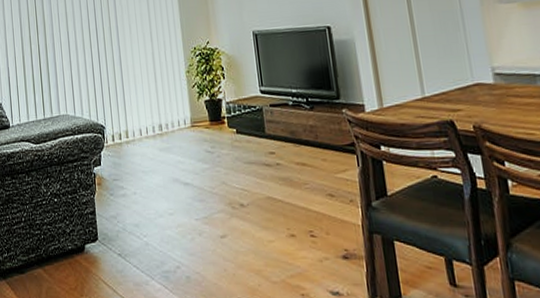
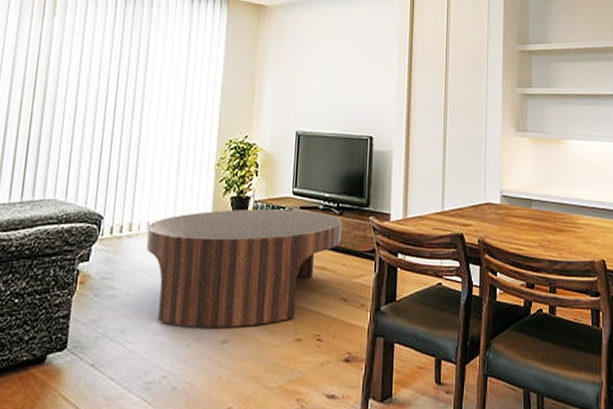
coffee table: none [140,107,318,224] -> present [146,210,343,328]

